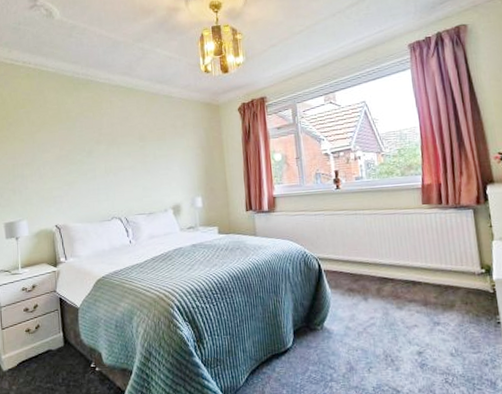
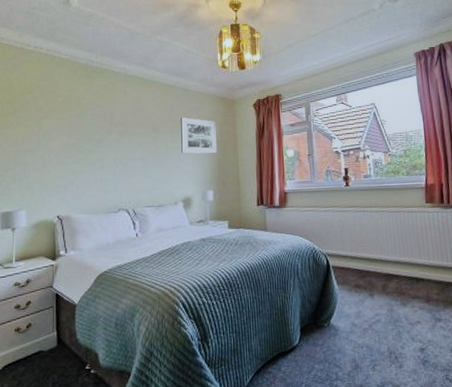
wall art: none [165,125,203,161] -> present [180,117,217,154]

